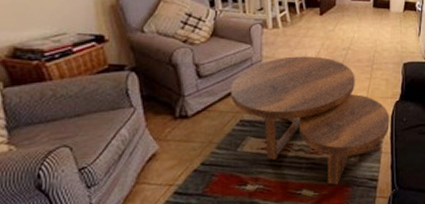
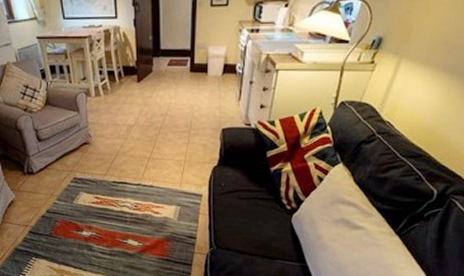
coffee table: present [231,56,390,185] -> none [64,122,208,238]

